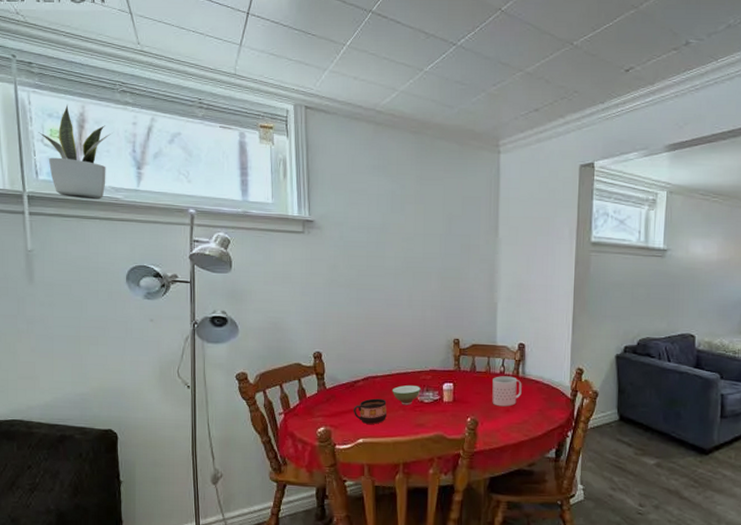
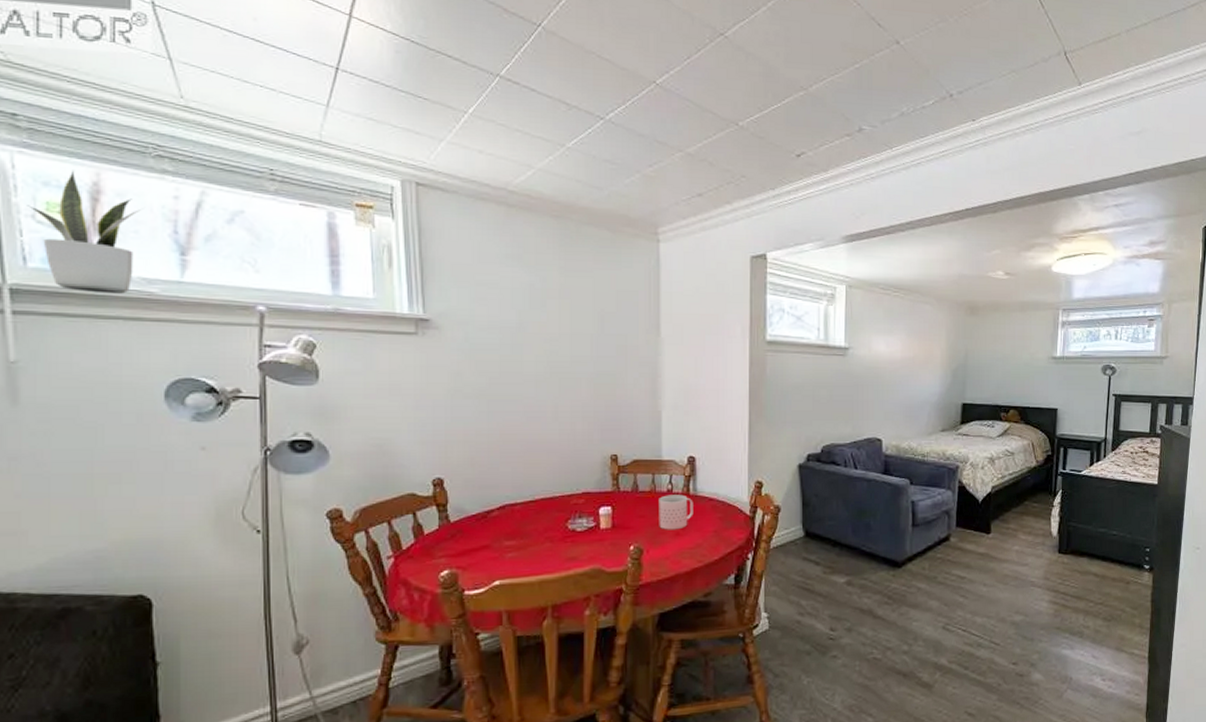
cup: present [353,398,388,424] -> none [486,530,531,562]
bowl: present [391,385,421,405] -> none [535,512,572,536]

